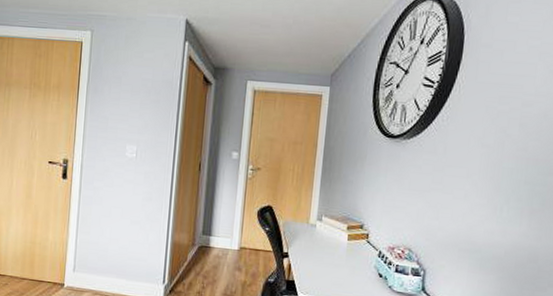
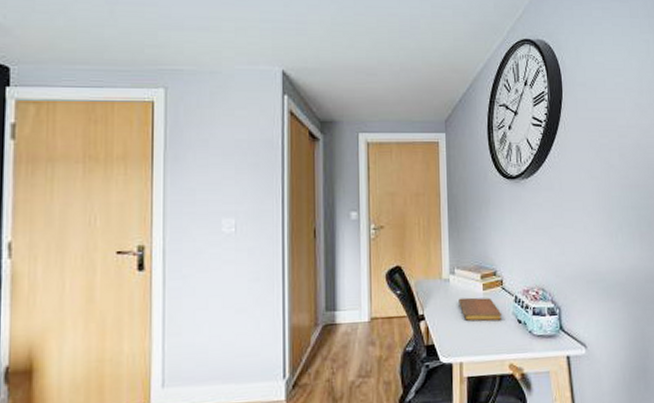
notebook: none [322,243,364,272] -> present [458,297,503,322]

